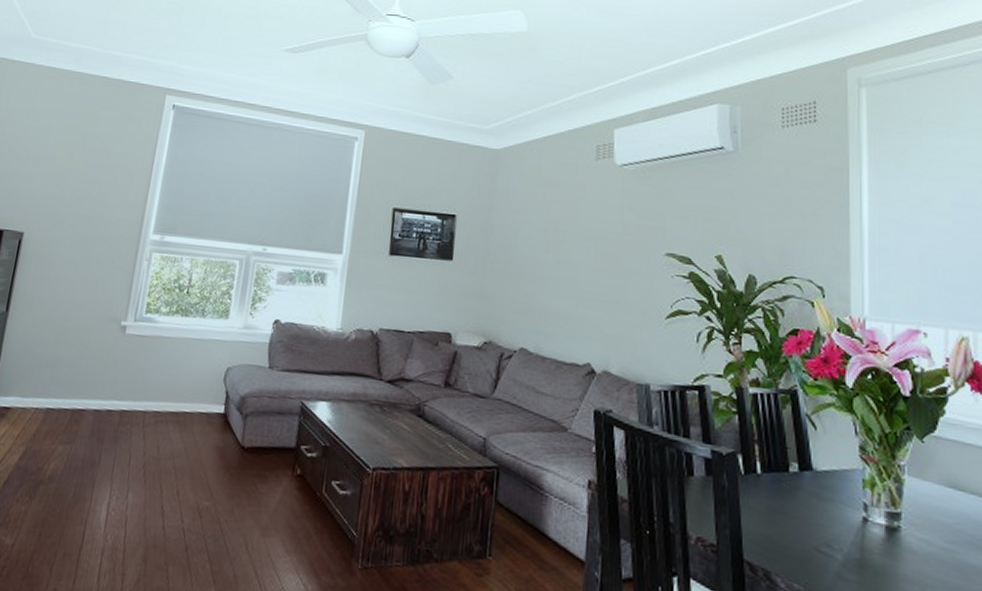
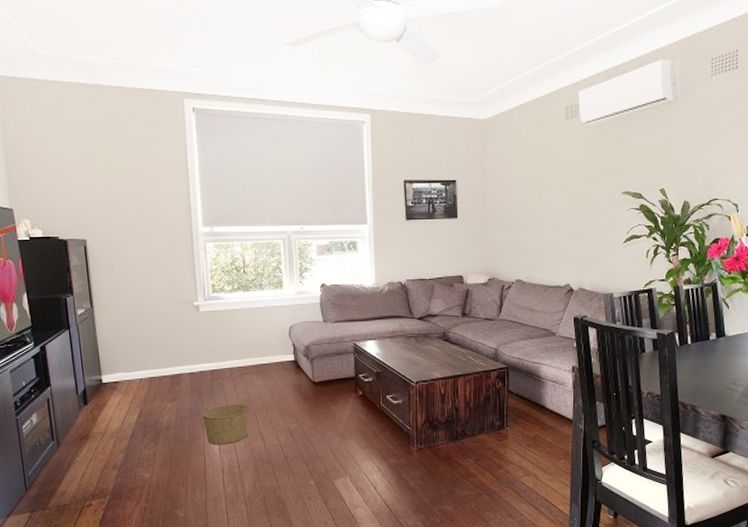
basket: none [94,456,156,516] -> present [201,403,249,445]

